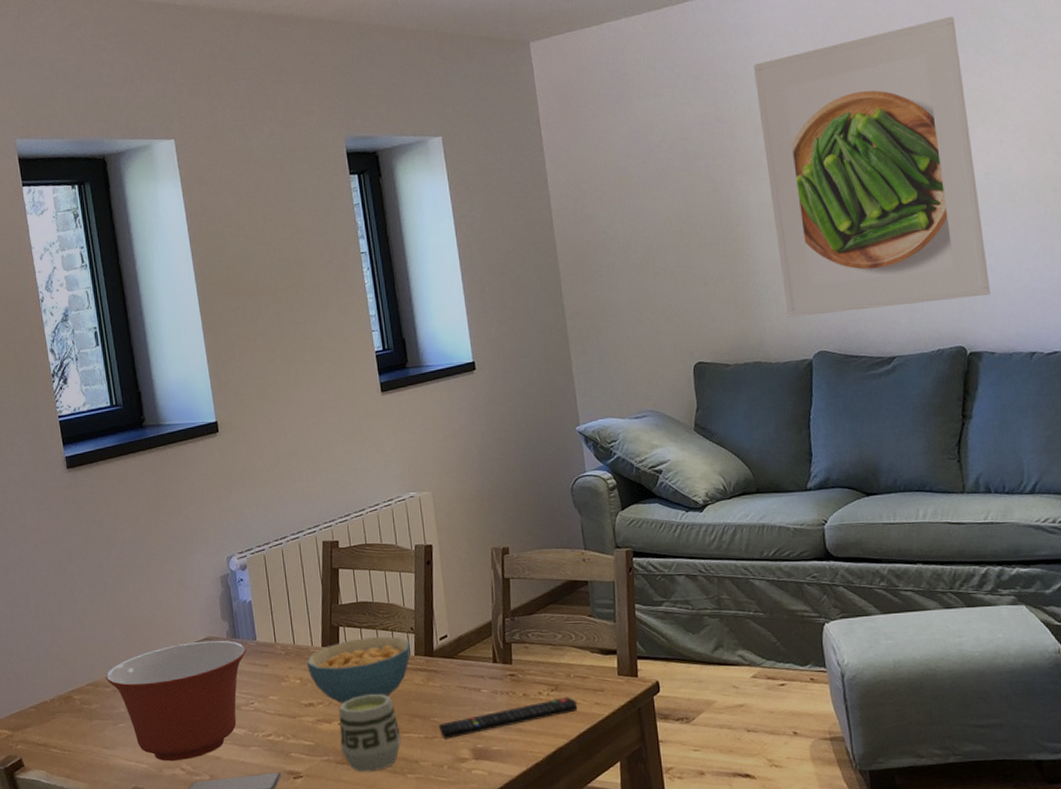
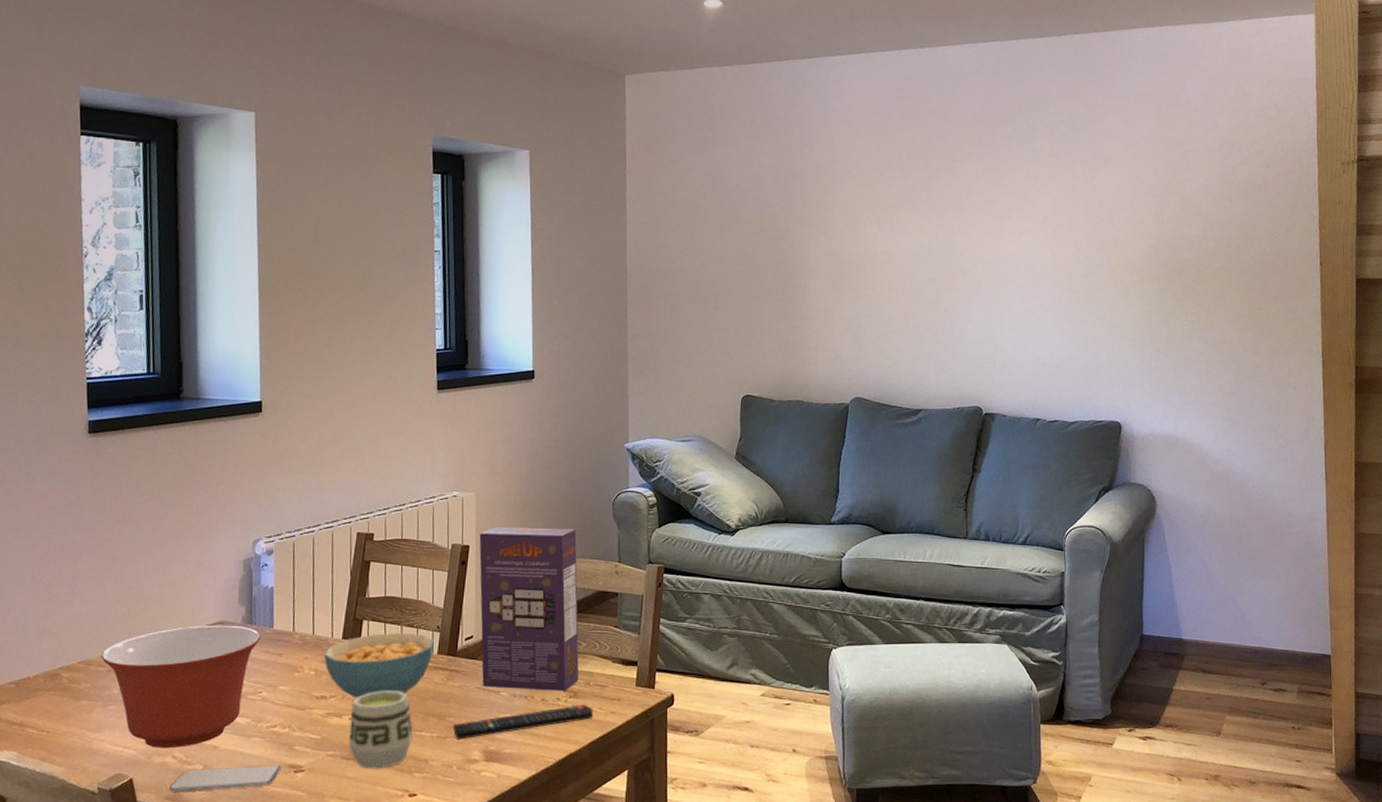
cereal box: none [440,519,559,686] -> present [479,526,579,691]
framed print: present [753,16,990,317] -> none [827,113,1008,364]

